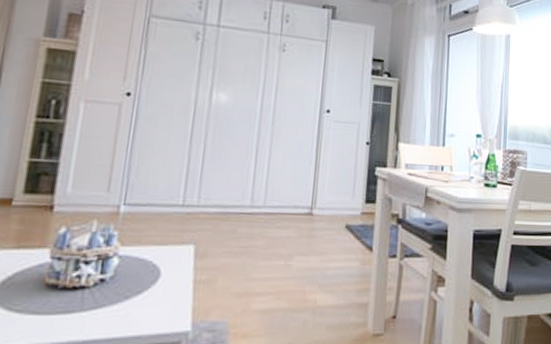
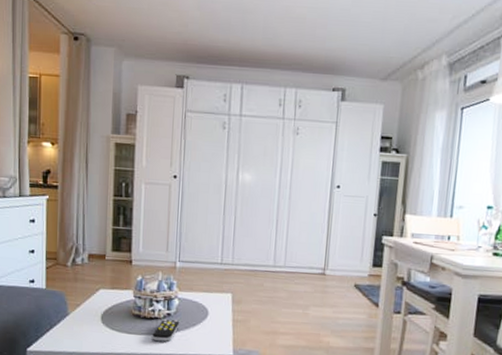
remote control: none [72,287,118,321] -> present [152,319,180,342]

